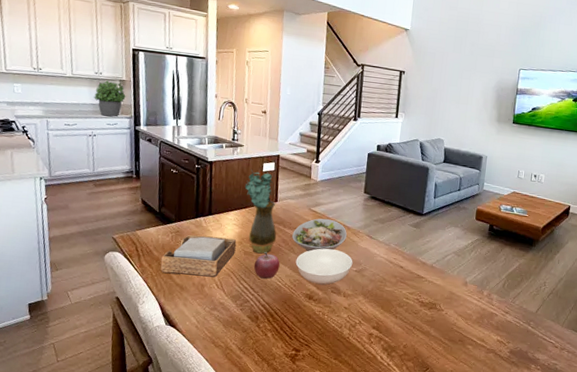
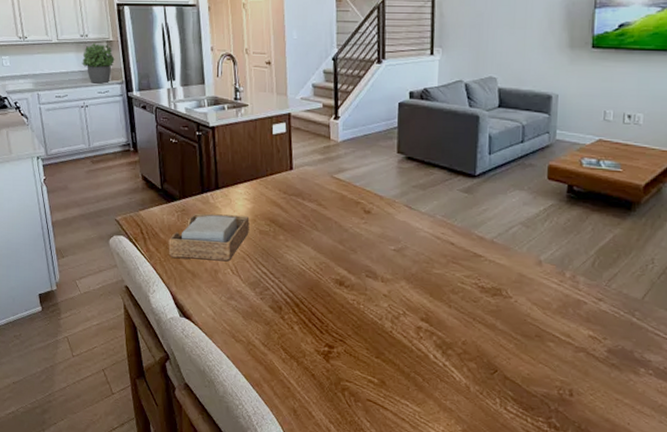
vase: present [244,169,277,254] -> none [253,132,295,233]
fruit: present [253,252,280,279] -> none [271,230,302,262]
salad: present [292,218,347,251] -> none [313,187,379,228]
bowl: present [295,248,353,285] -> none [320,223,390,268]

